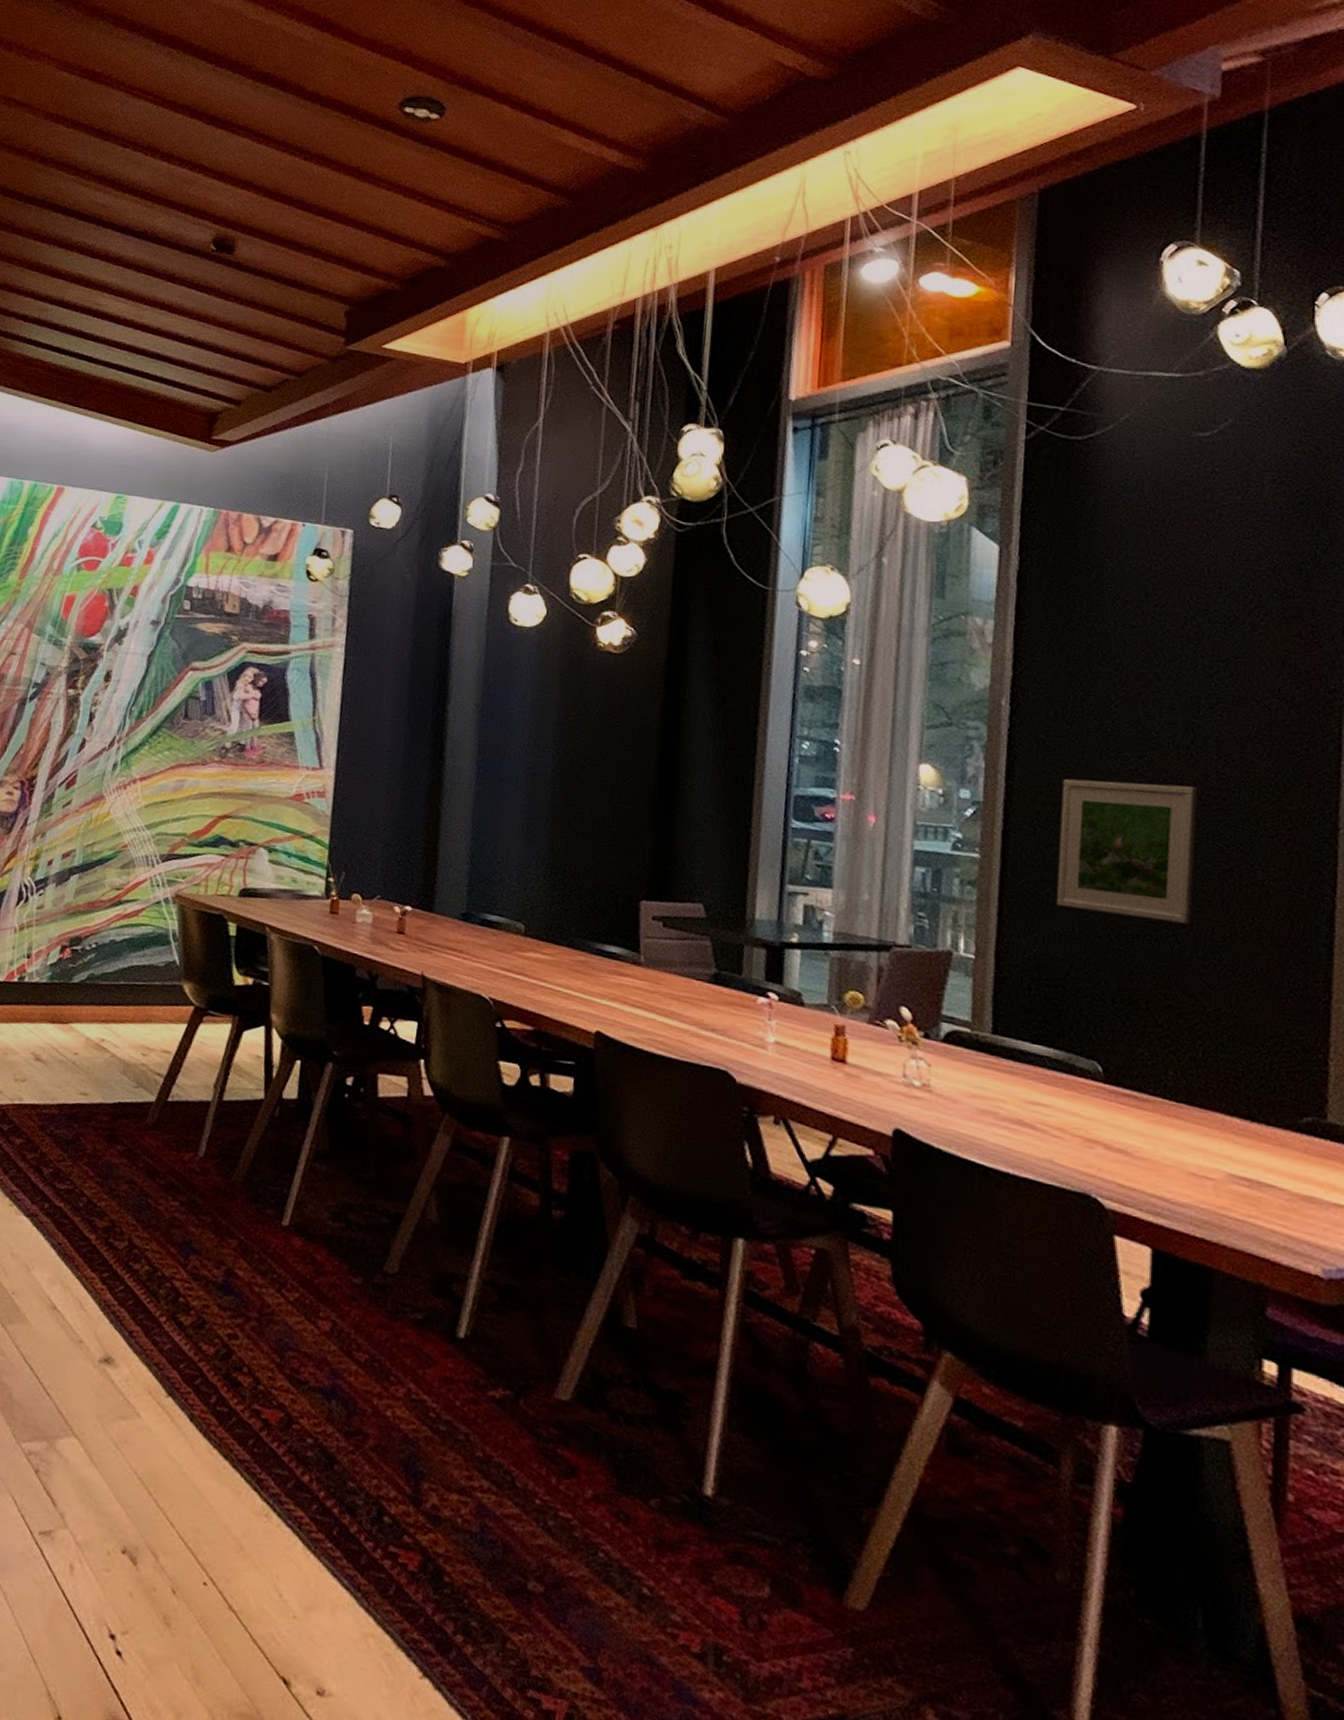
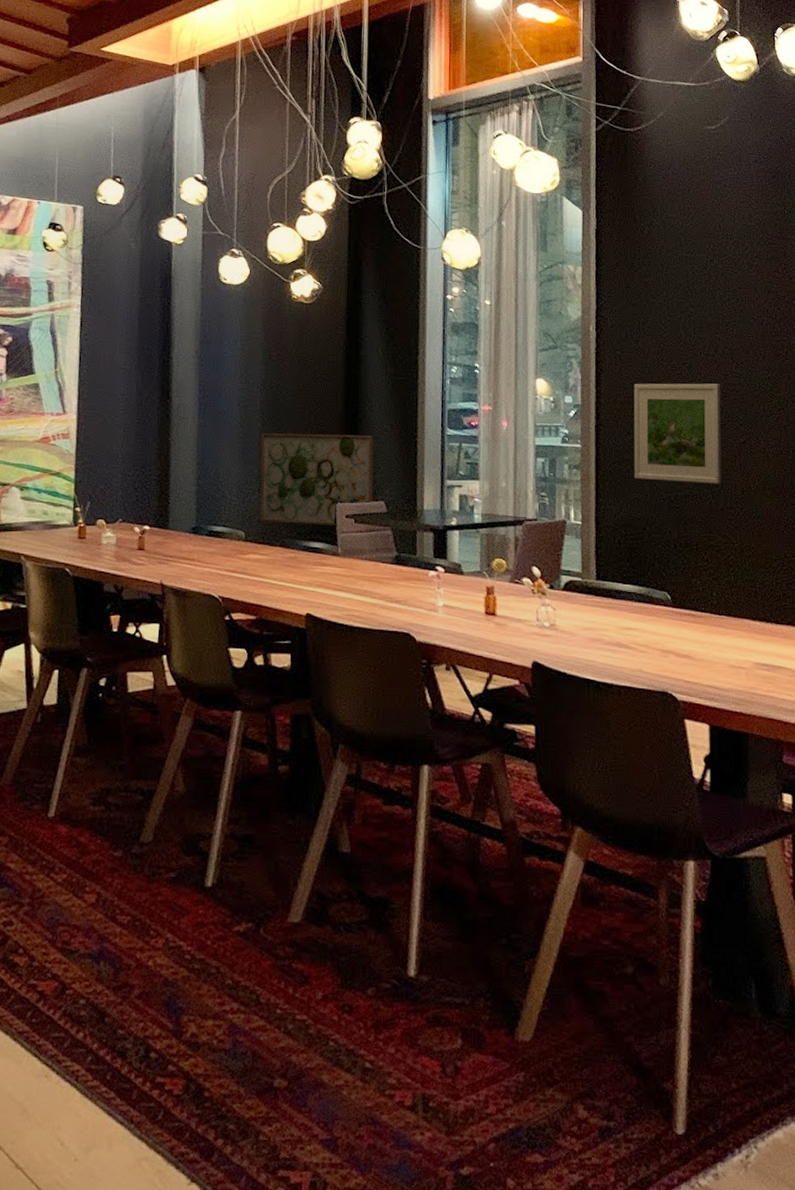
wall art: none [544,807,694,928] -> present [260,433,374,525]

